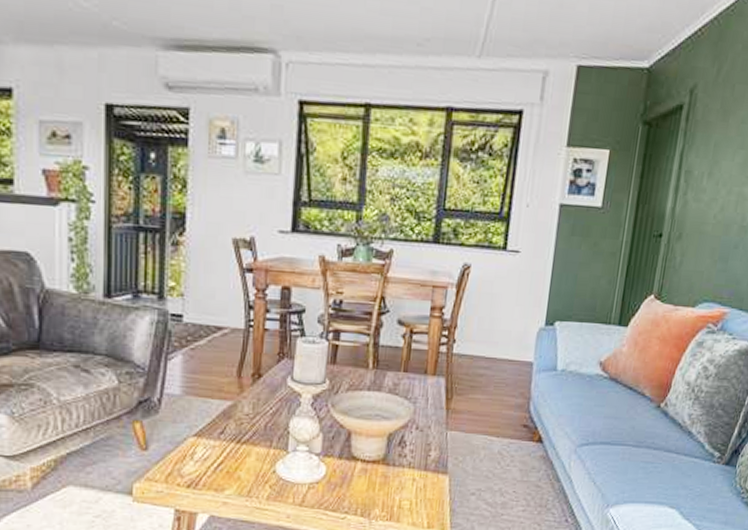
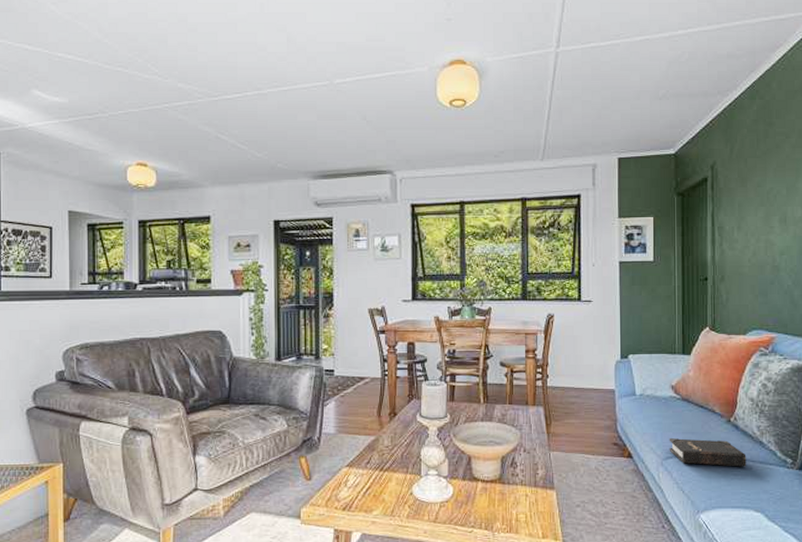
hardback book: none [585,421,671,459] -> present [669,437,747,467]

